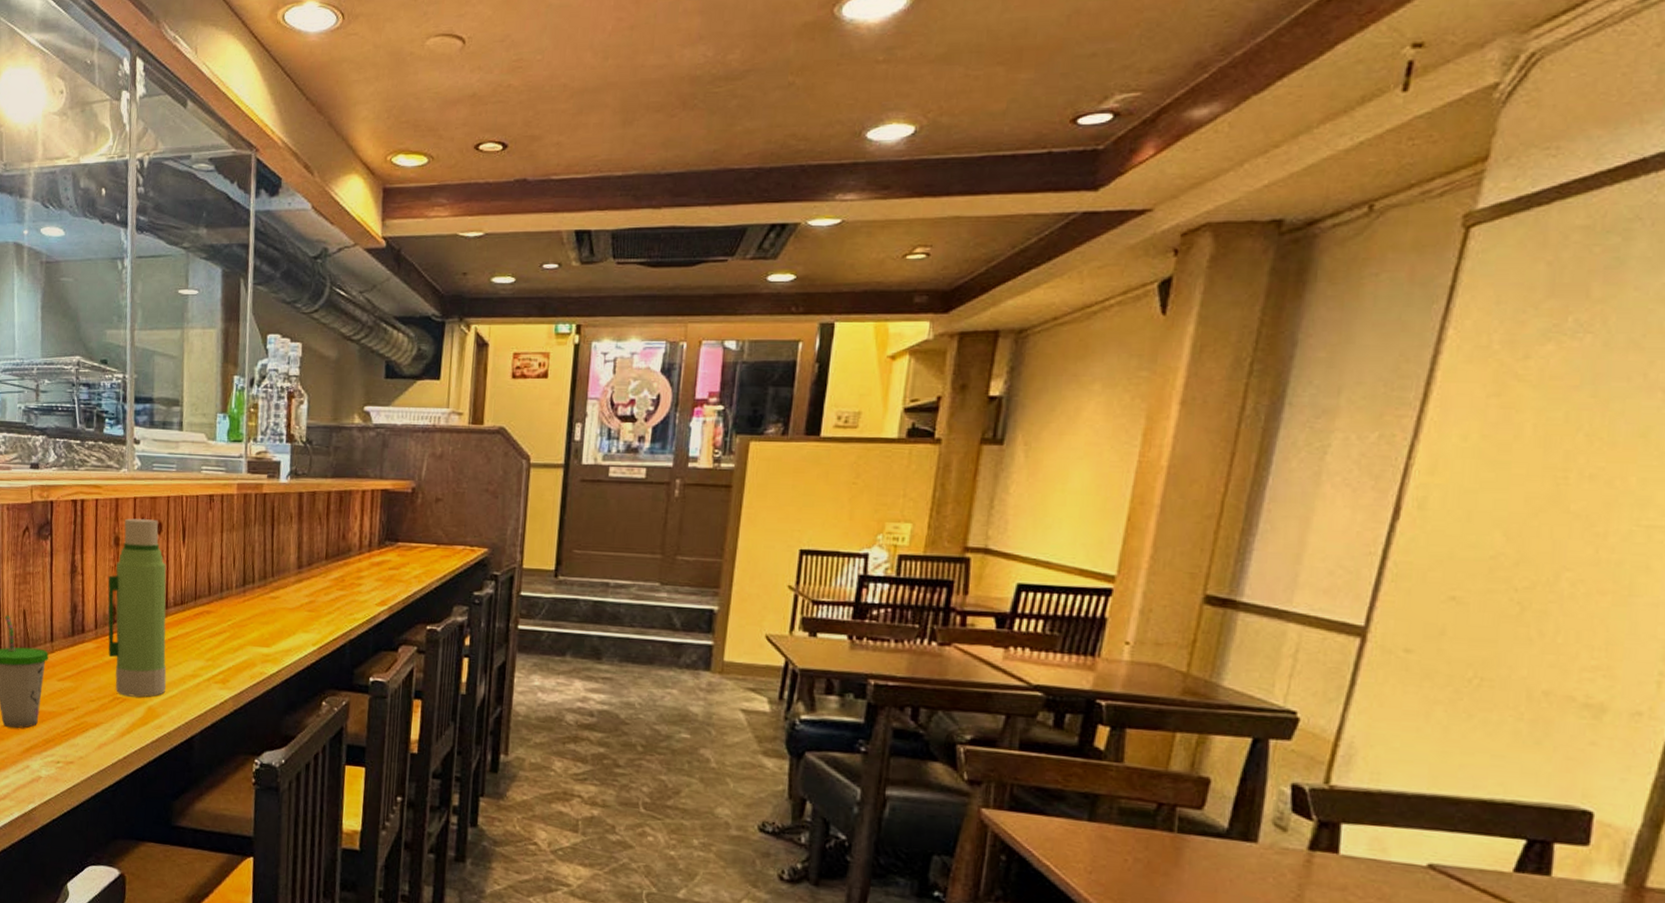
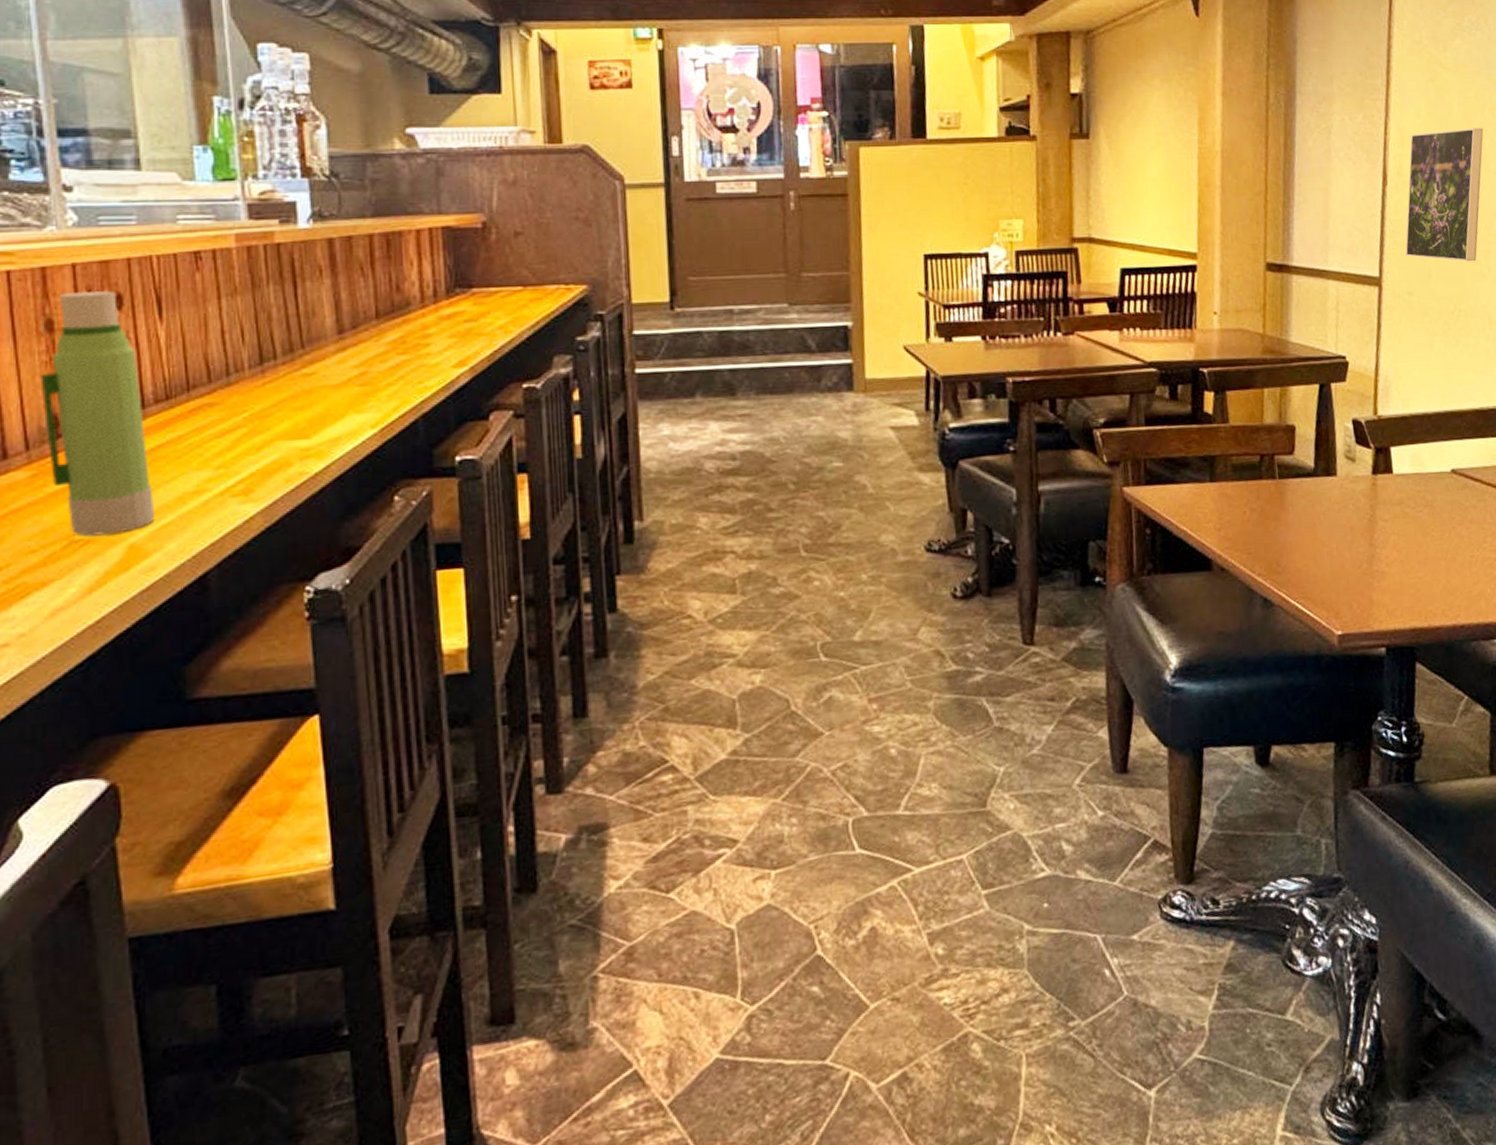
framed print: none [1410,457,1570,623] -> present [1405,128,1484,262]

